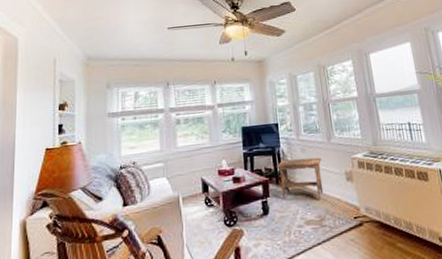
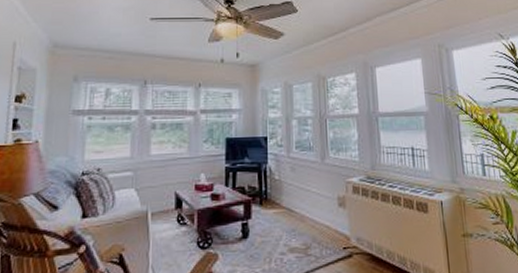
footstool: present [276,157,324,200] -> none [261,177,313,226]

